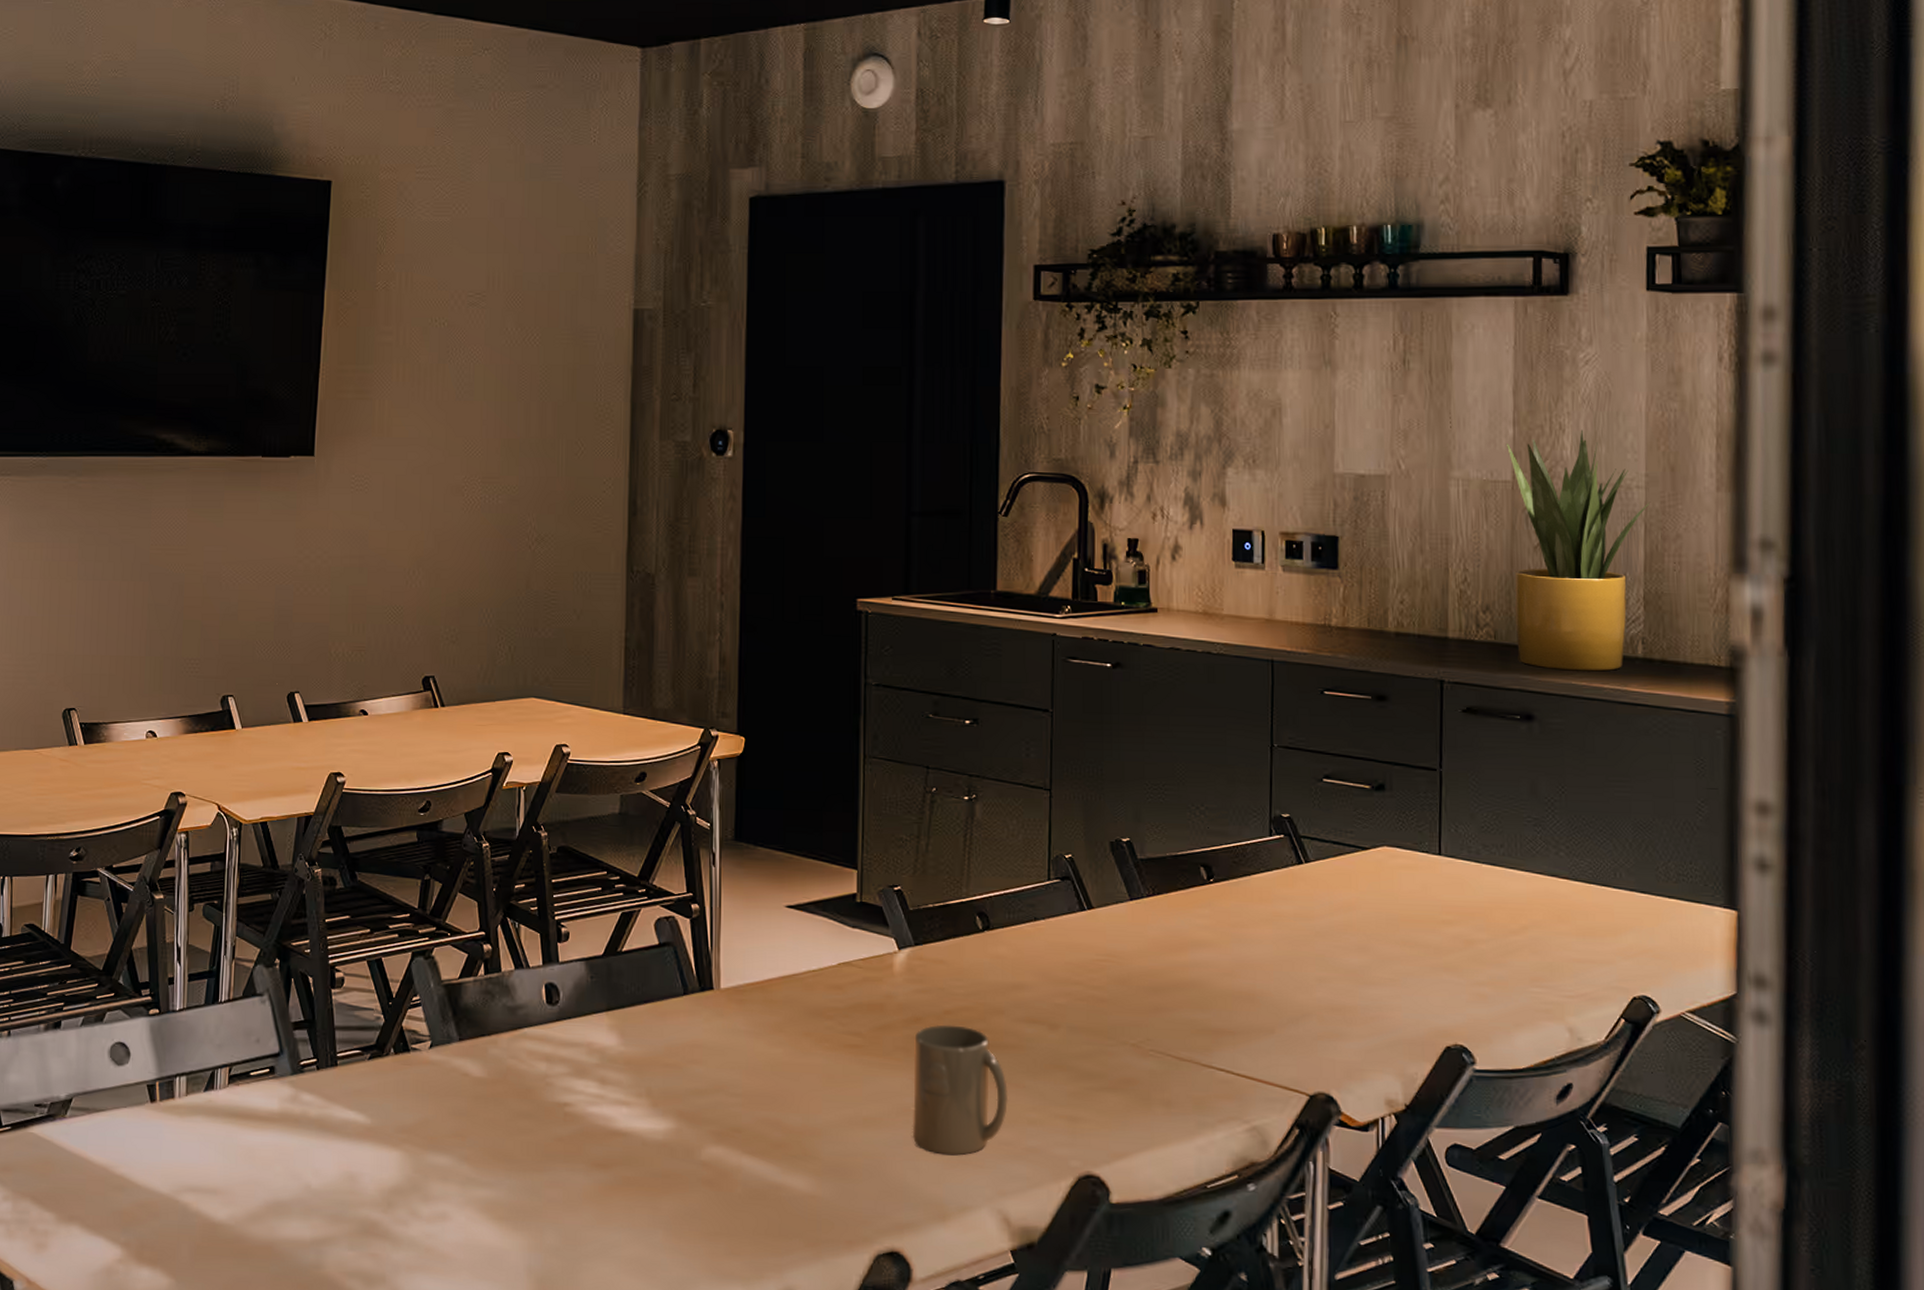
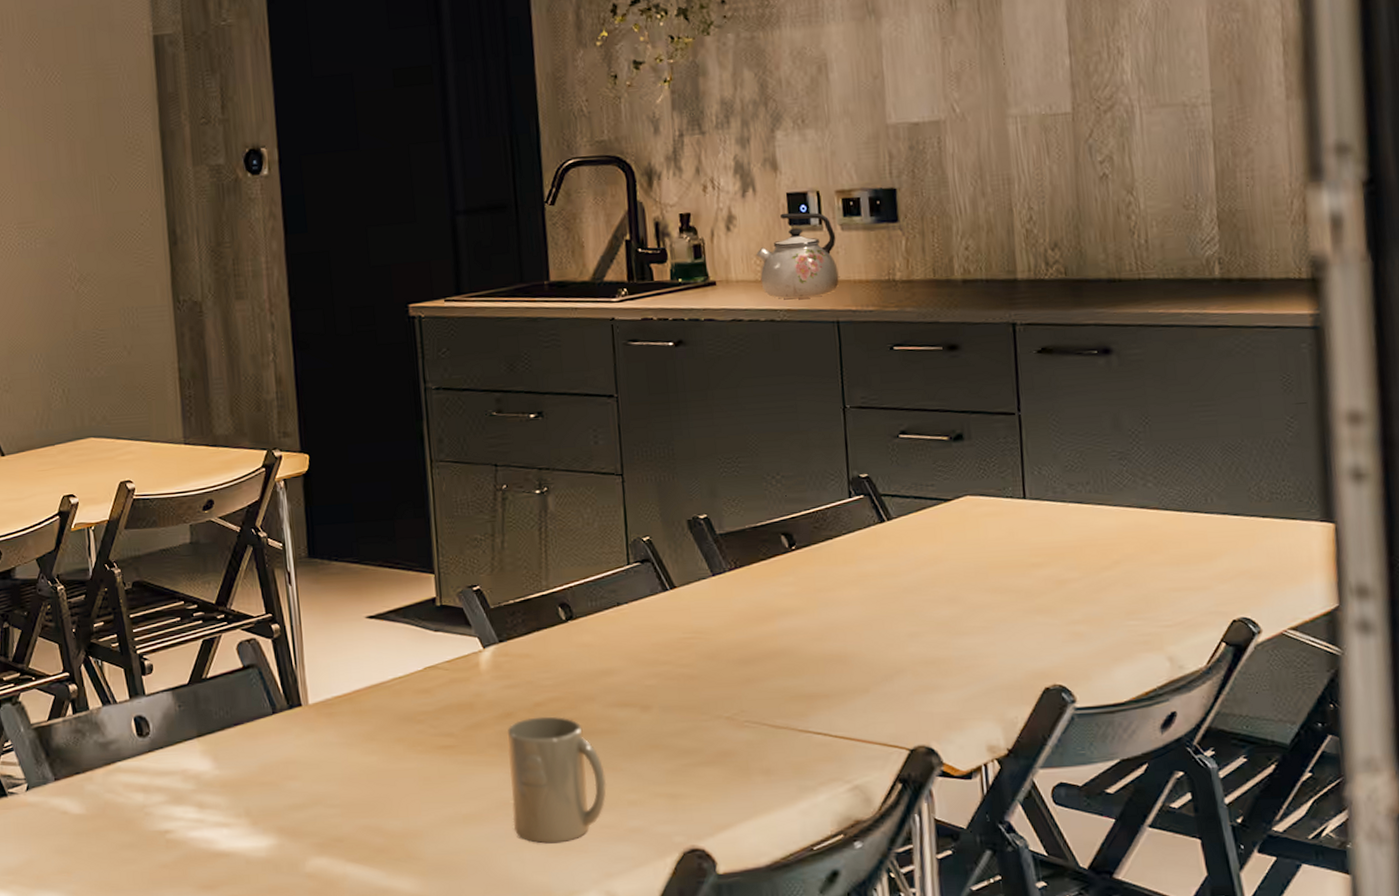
kettle: none [1198,548,1277,634] -> present [755,212,839,300]
planter: present [1507,430,1650,672] -> none [1064,51,1217,300]

